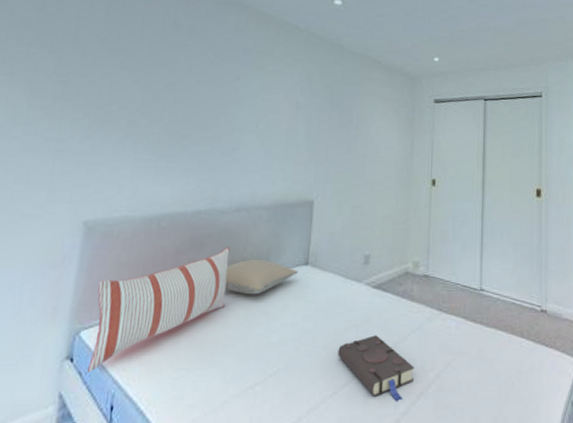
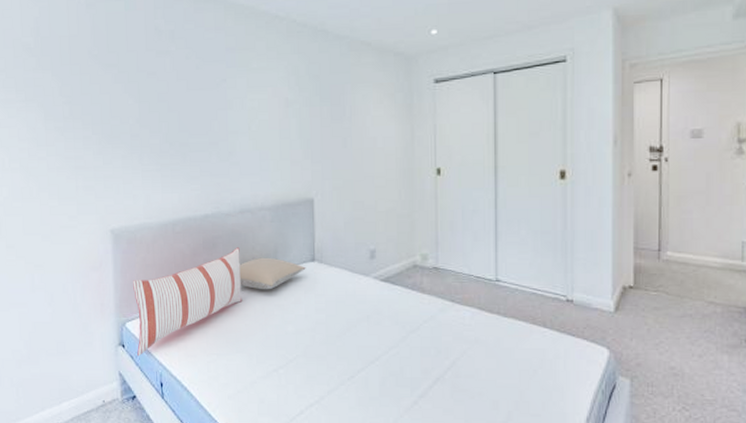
book: present [338,335,415,401] -> none [352,325,430,385]

